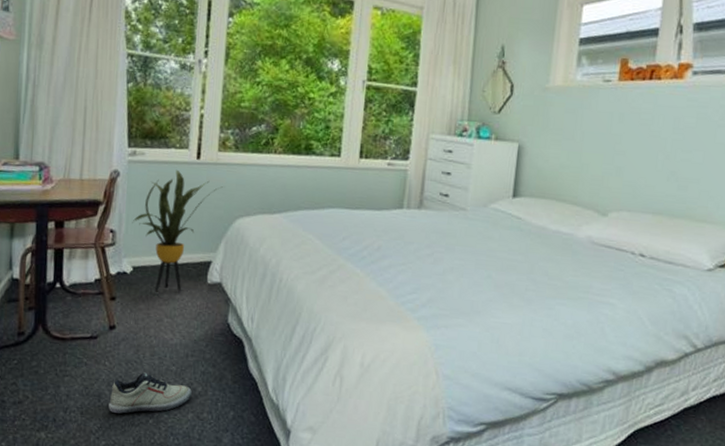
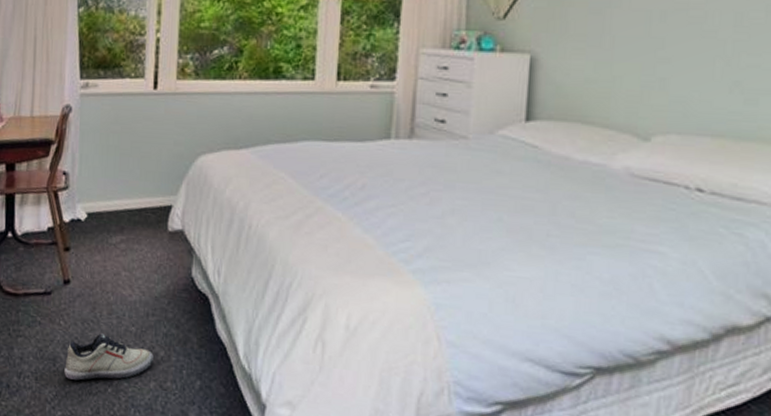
house plant: present [132,169,223,292] -> none [85,102,183,242]

